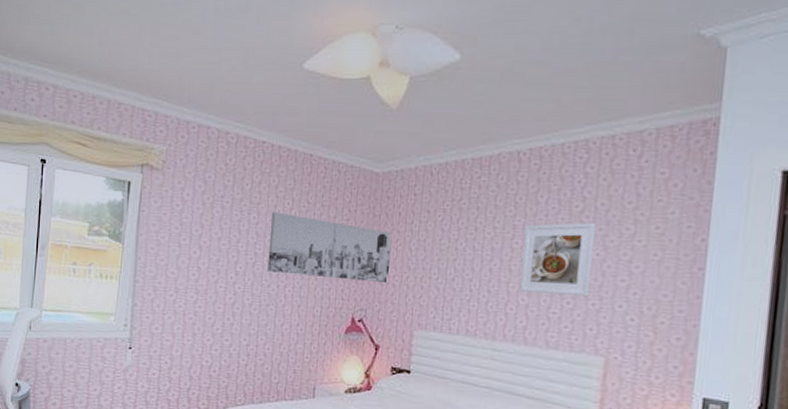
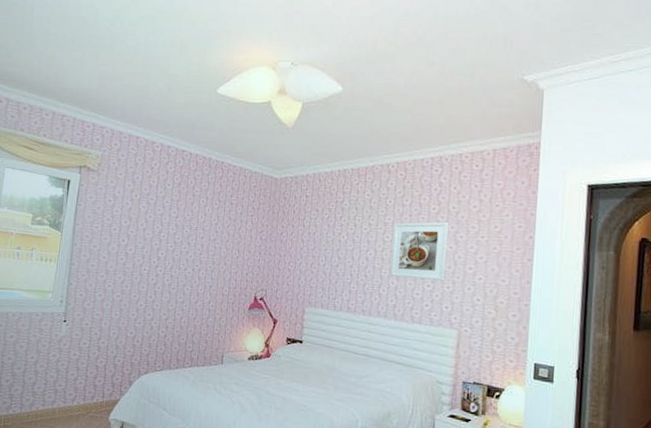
wall art: present [267,212,393,284] -> none [185,208,289,269]

